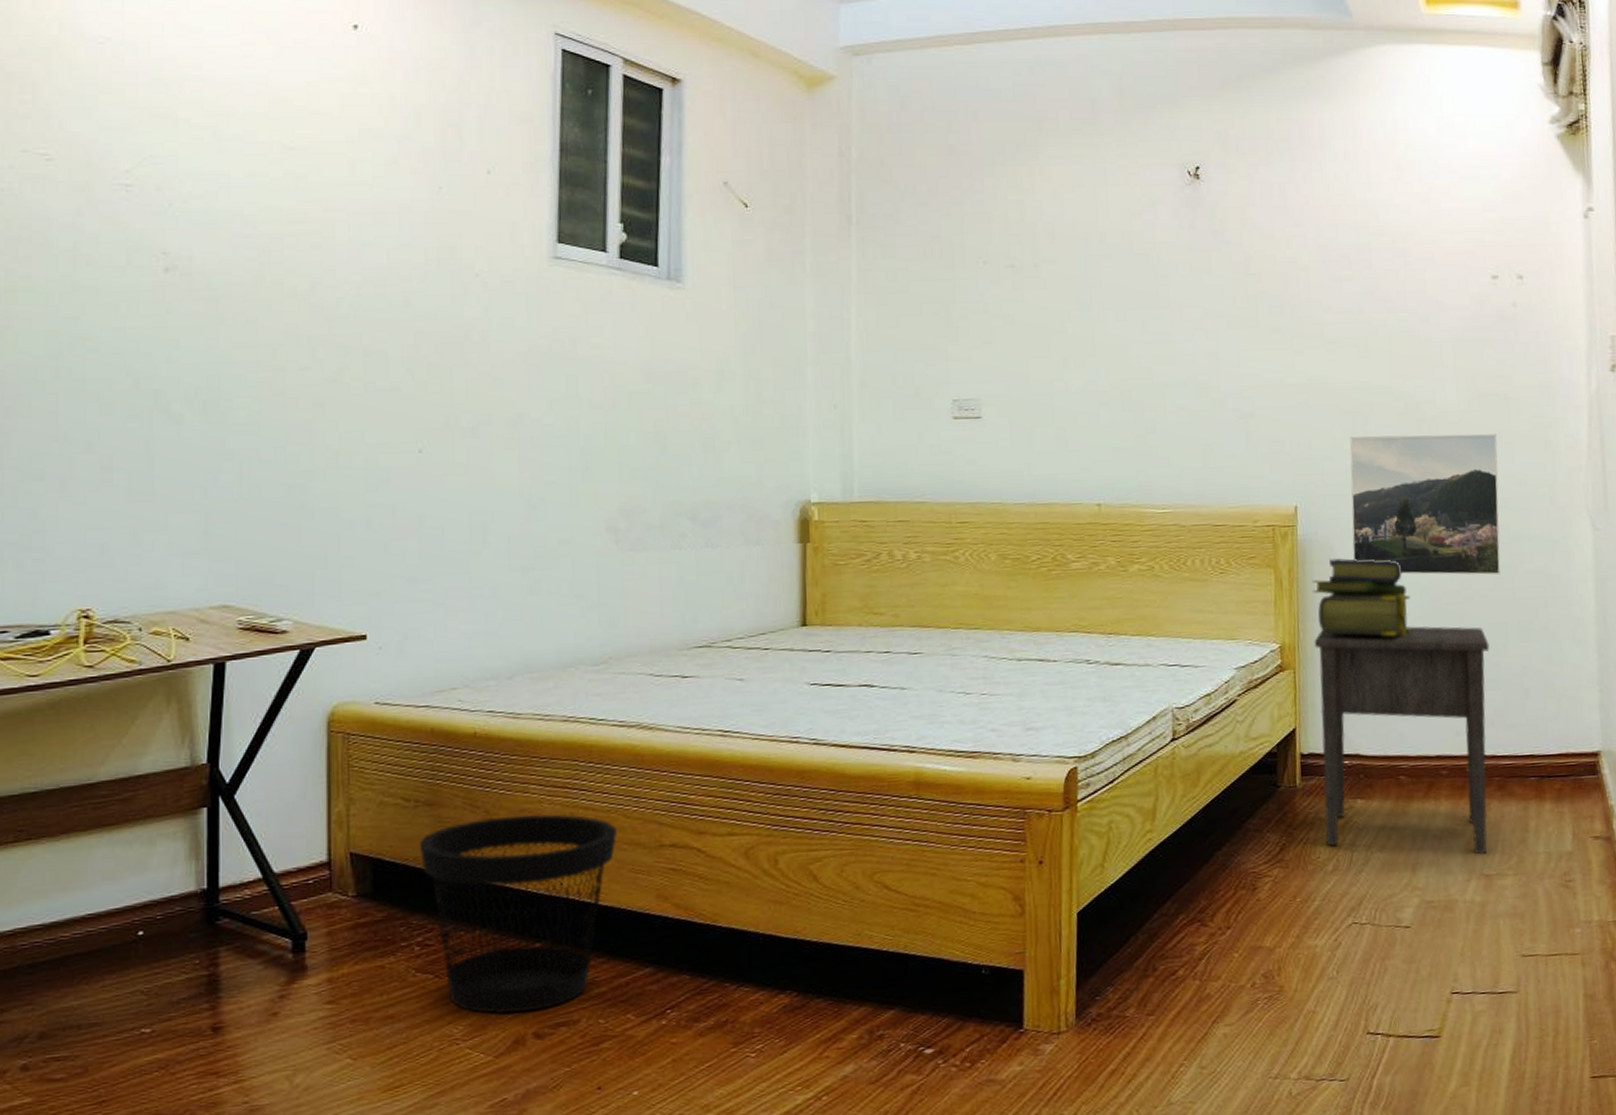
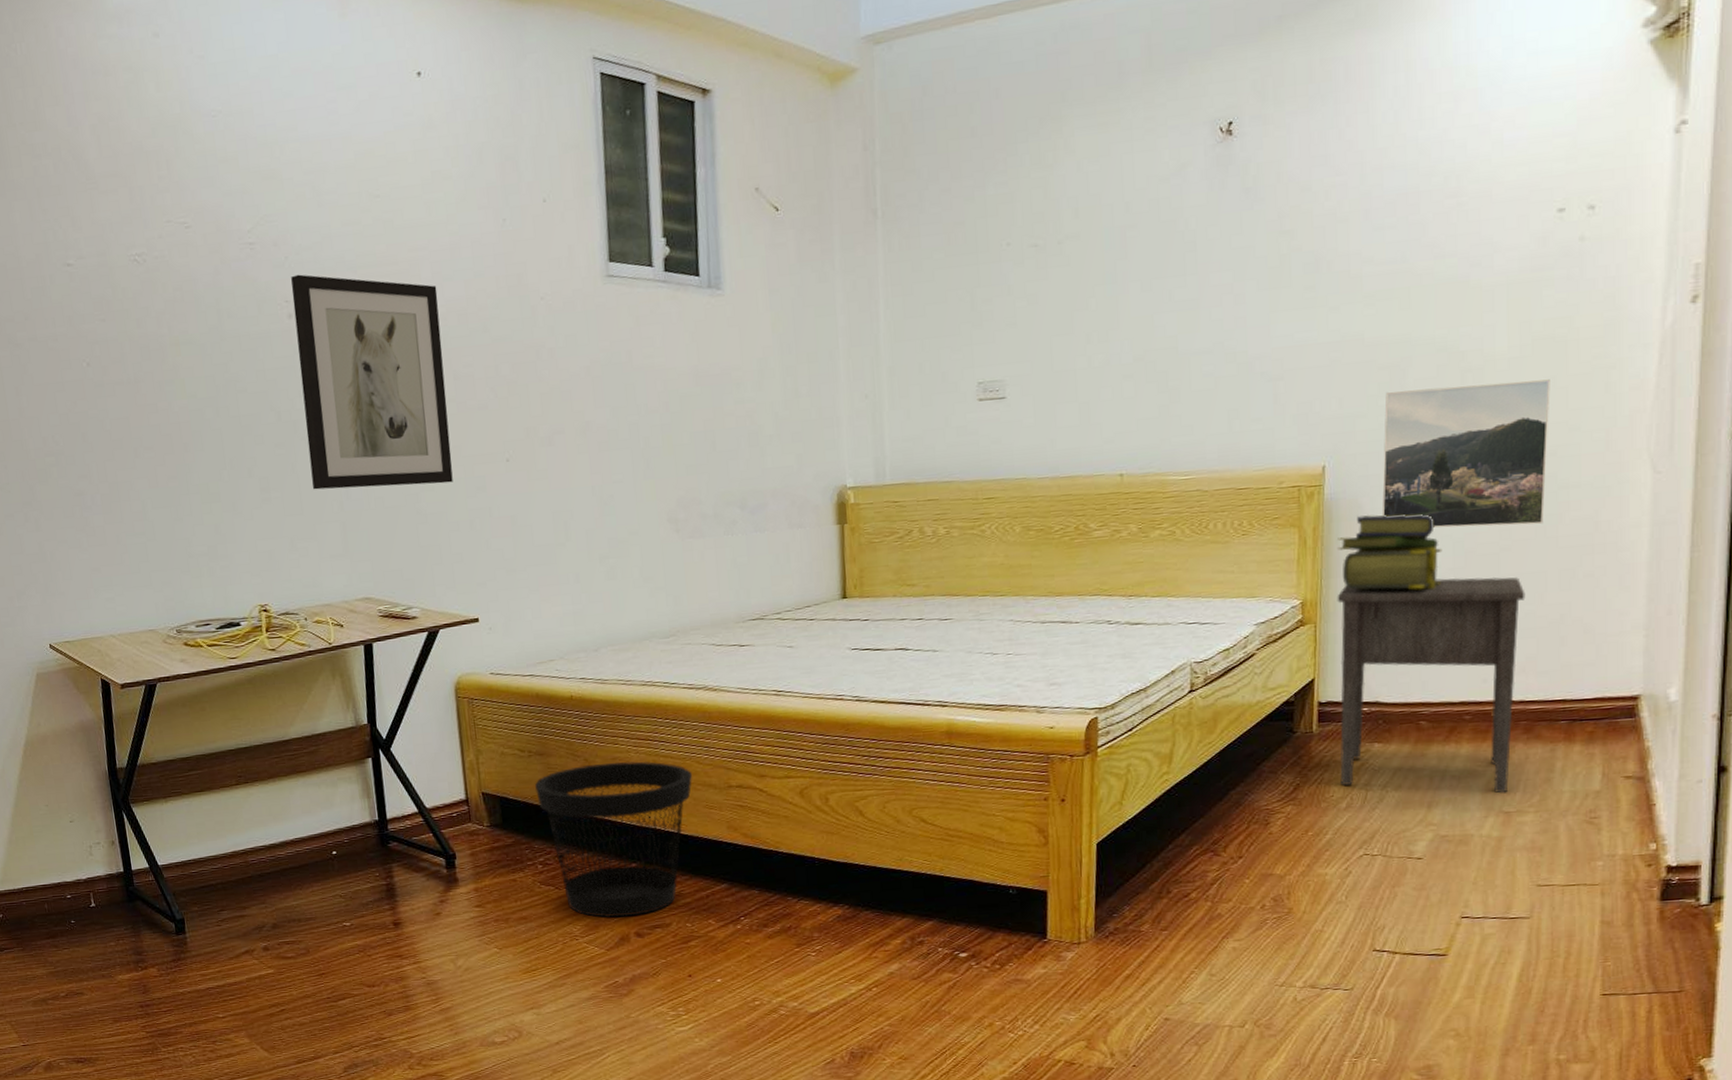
wall art: none [169,224,353,474] -> present [291,274,453,490]

